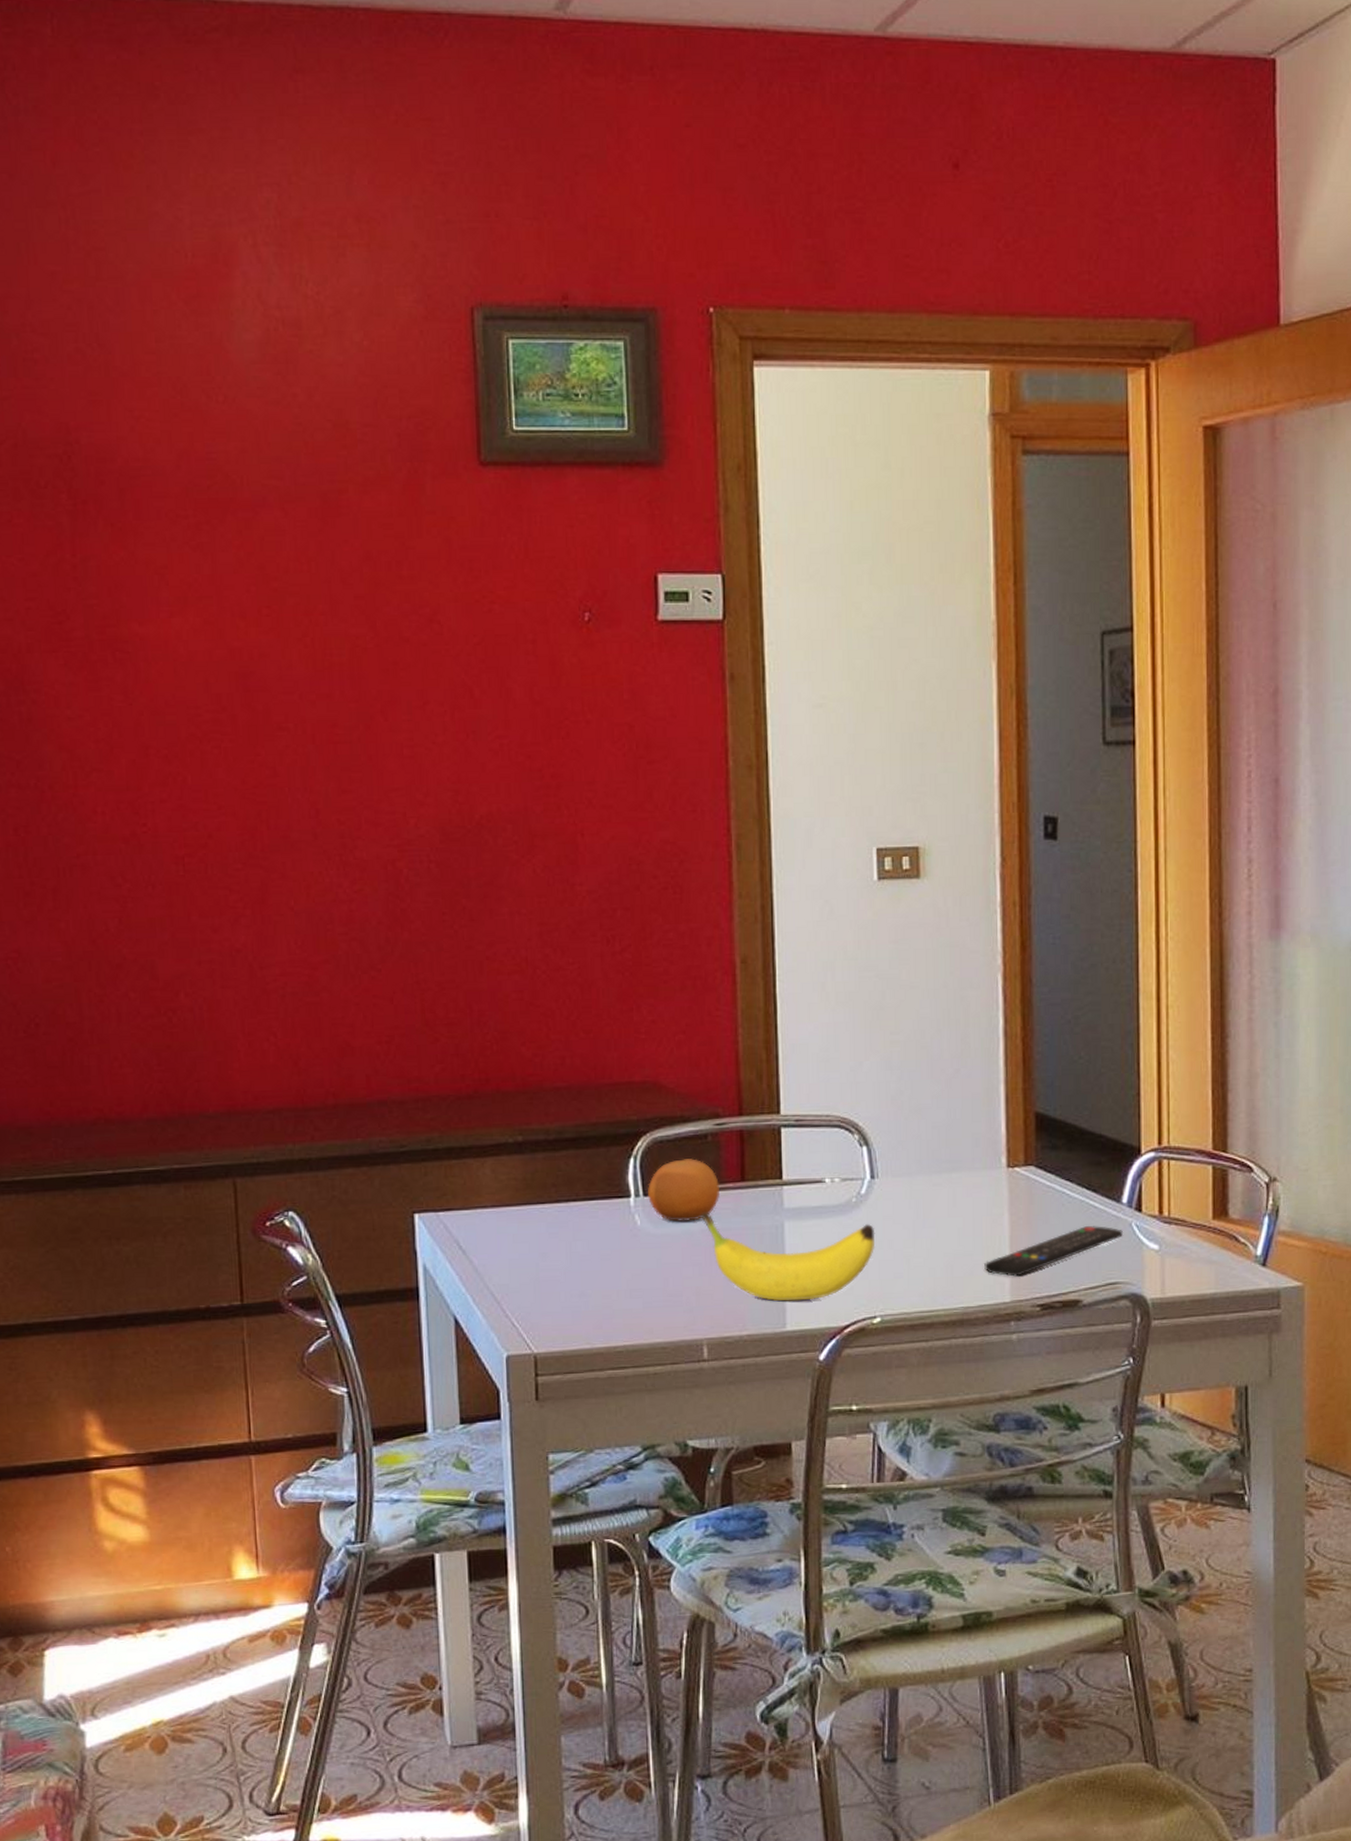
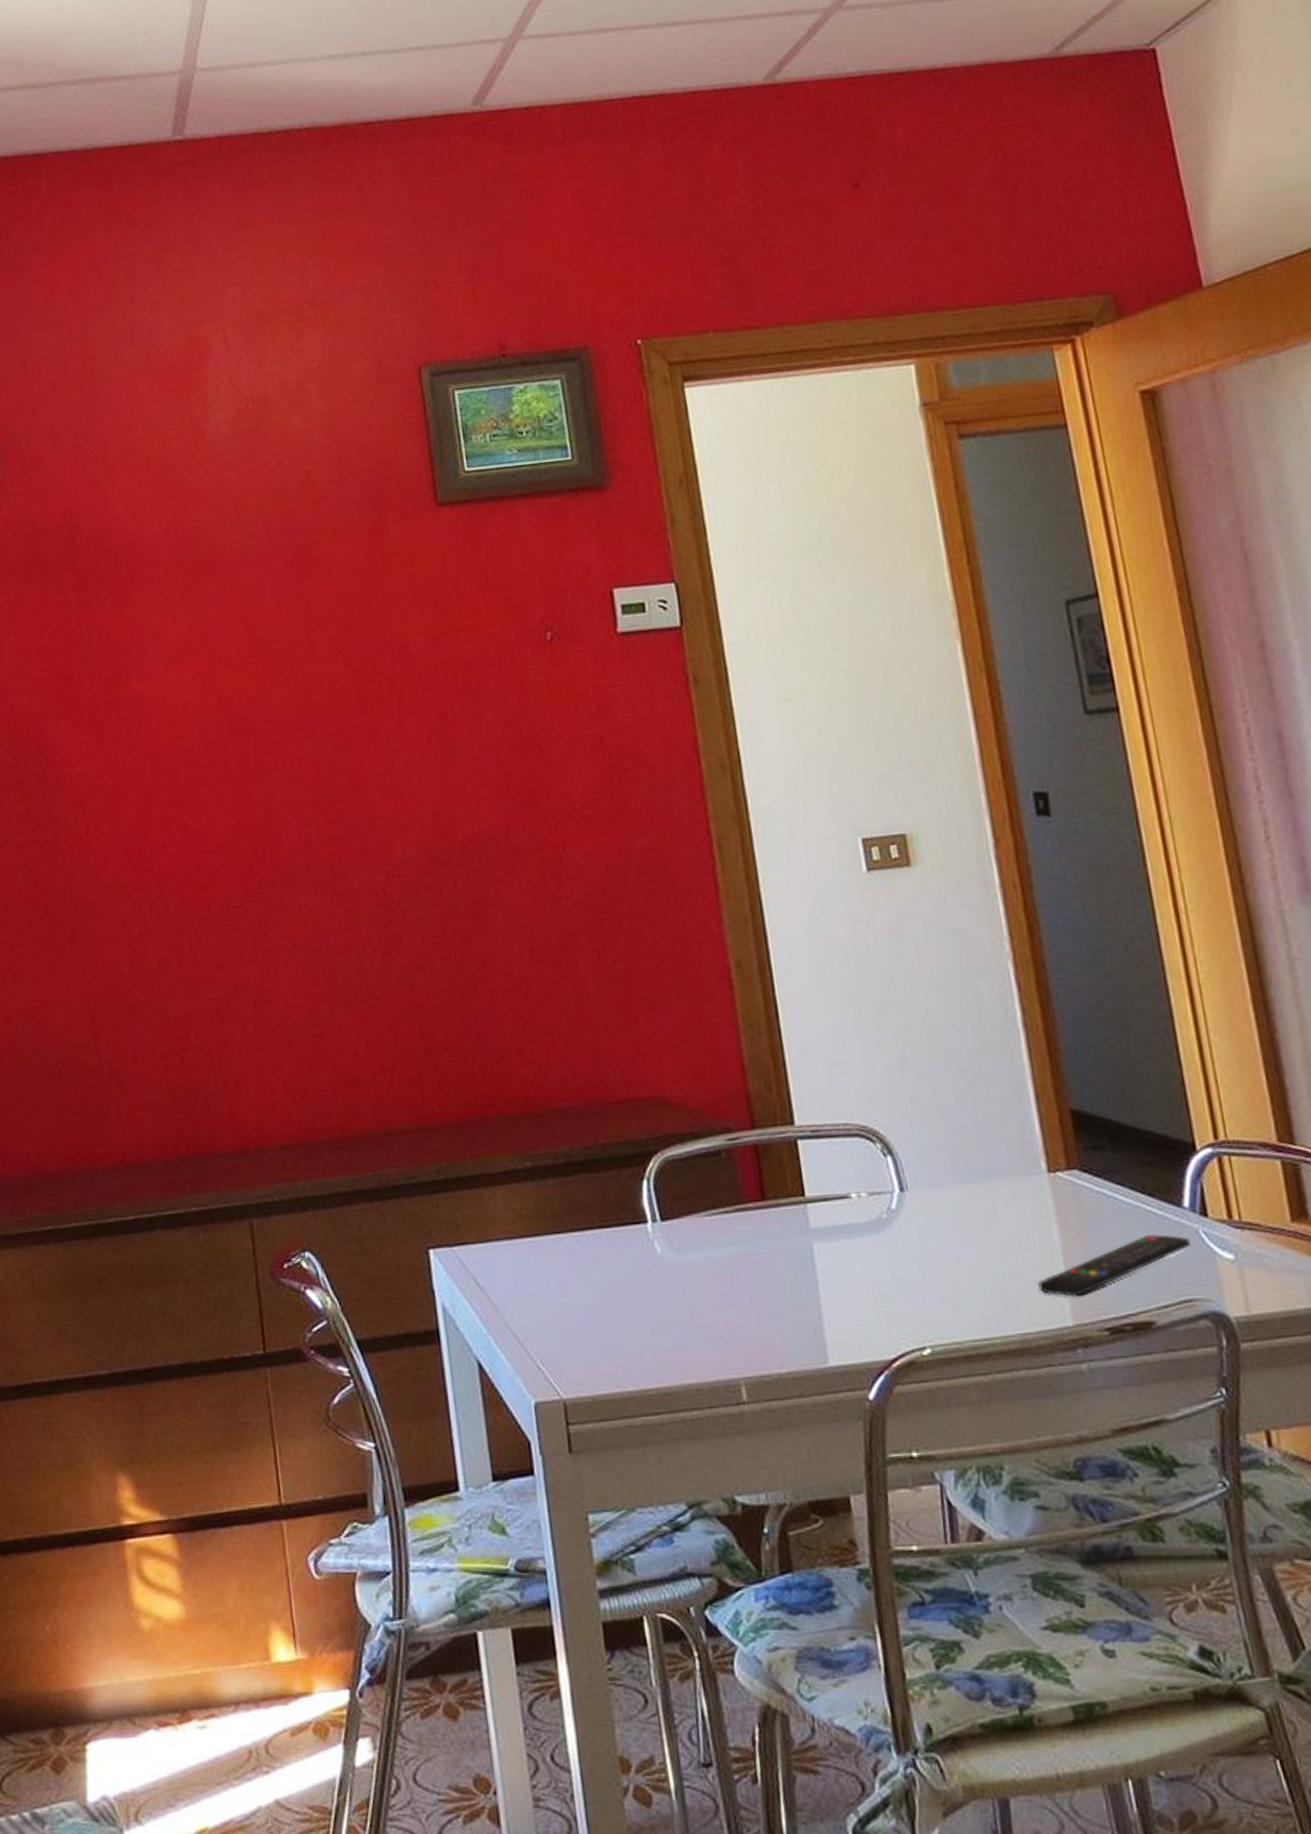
fruit: present [647,1159,719,1222] -> none [664,1178,741,1248]
fruit: present [701,1213,876,1302] -> none [723,1237,915,1333]

